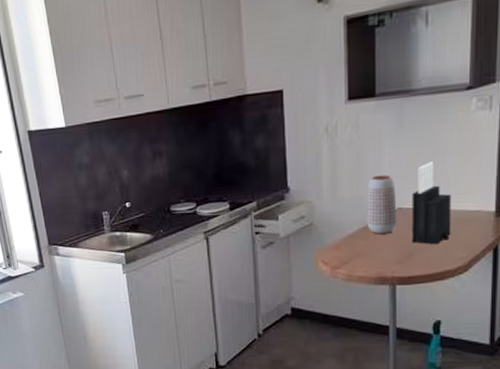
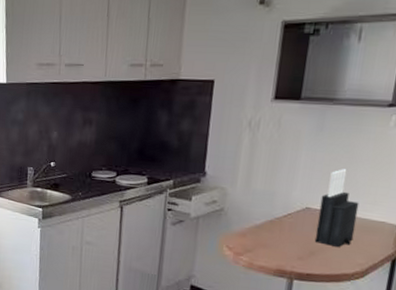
vase: present [367,175,397,234] -> none [274,173,307,230]

